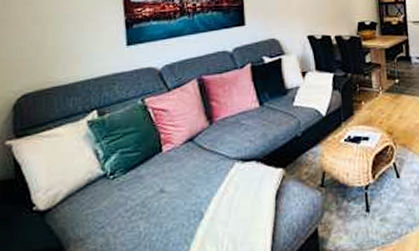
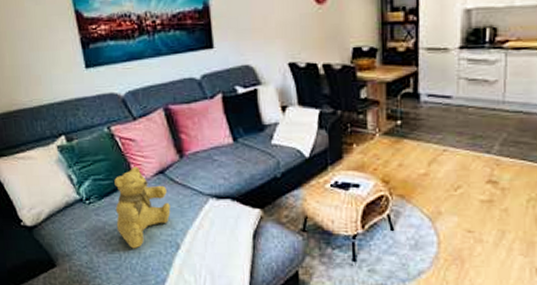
teddy bear: none [139,136,197,224] -> present [114,167,171,249]

